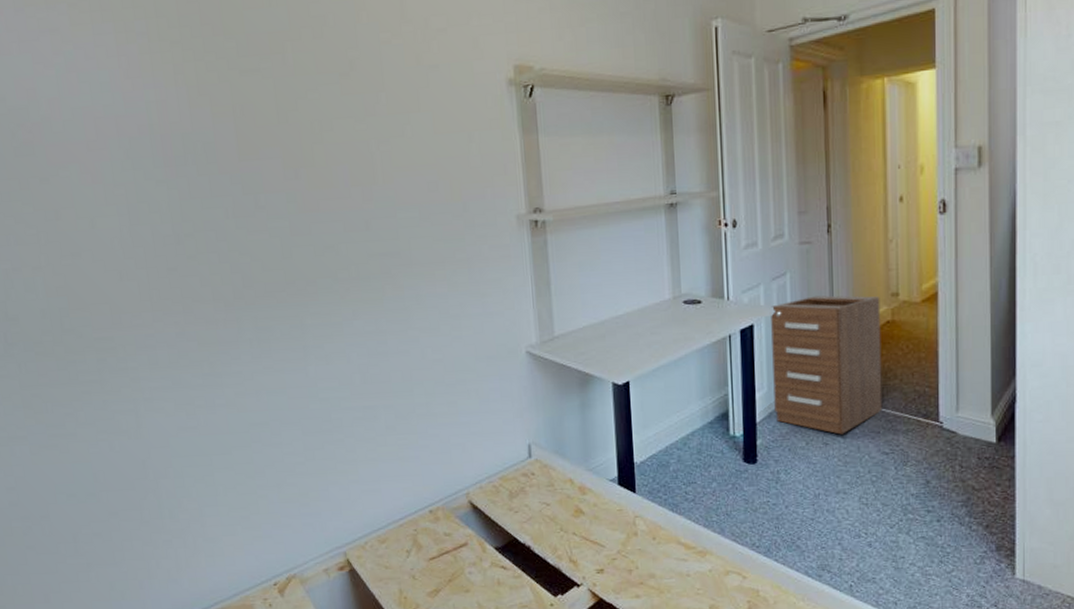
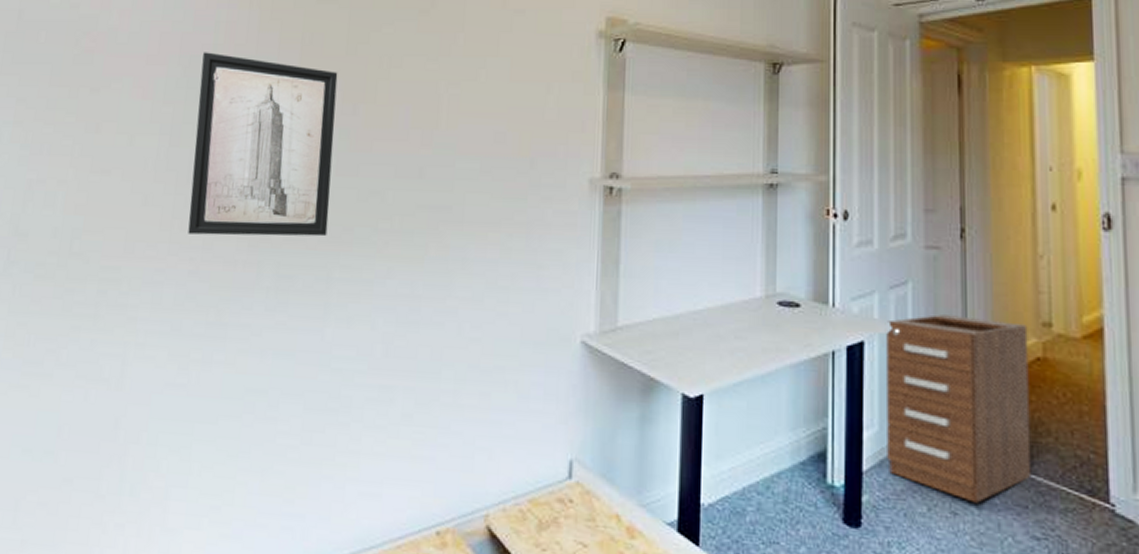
wall art: none [141,132,294,302] -> present [188,52,338,237]

